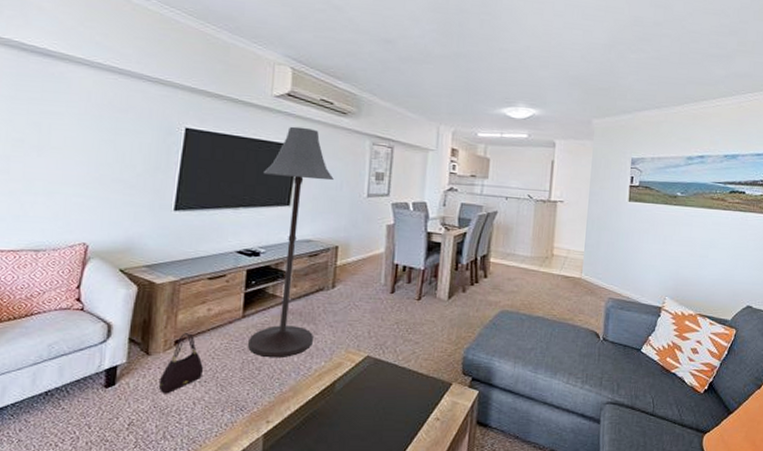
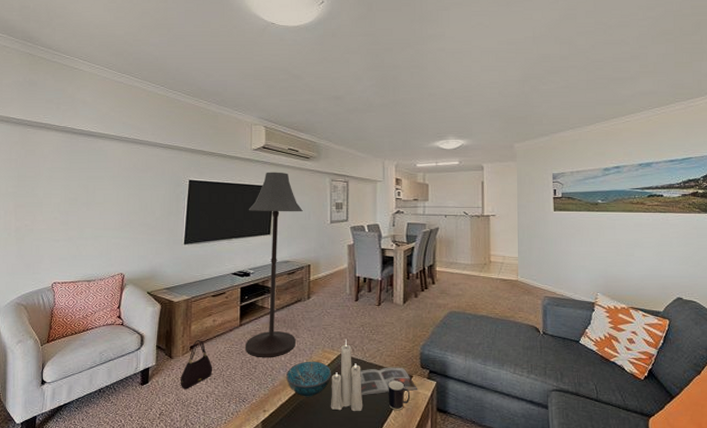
decorative bowl: none [297,363,356,406] -> present [285,361,332,397]
candle: none [350,337,392,424] -> present [330,338,363,412]
magazine: none [388,372,456,405] -> present [360,367,417,395]
mug: none [421,388,448,423] -> present [387,380,411,410]

